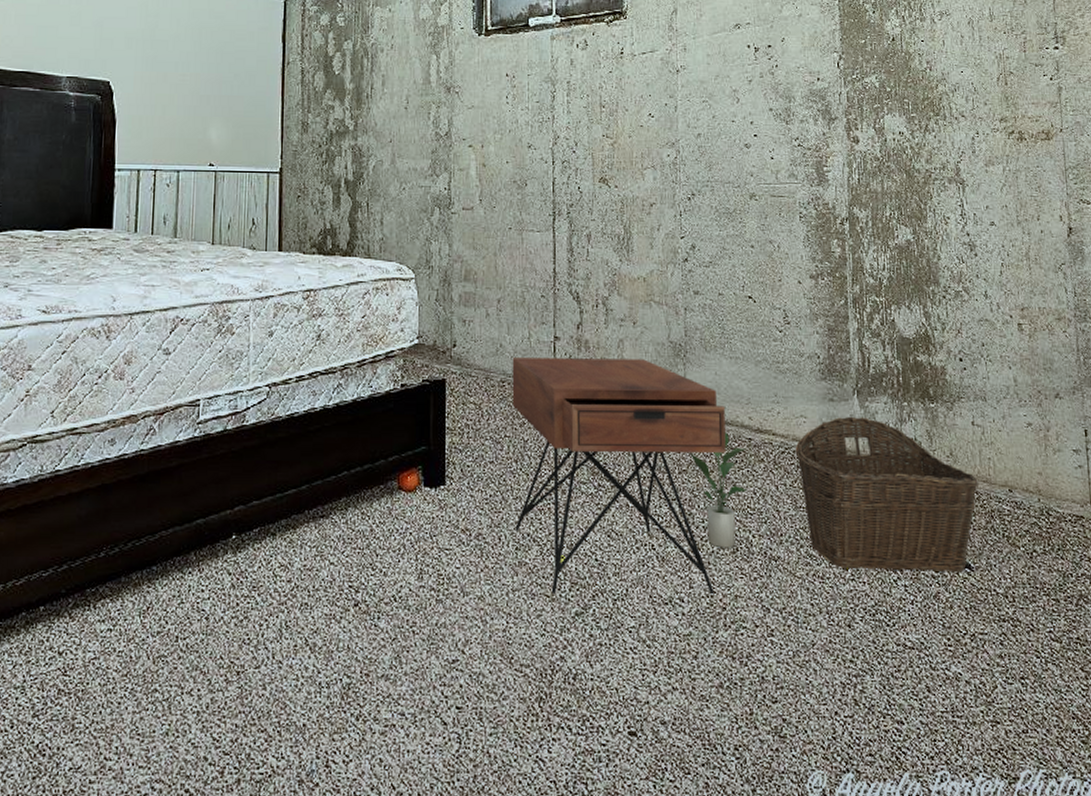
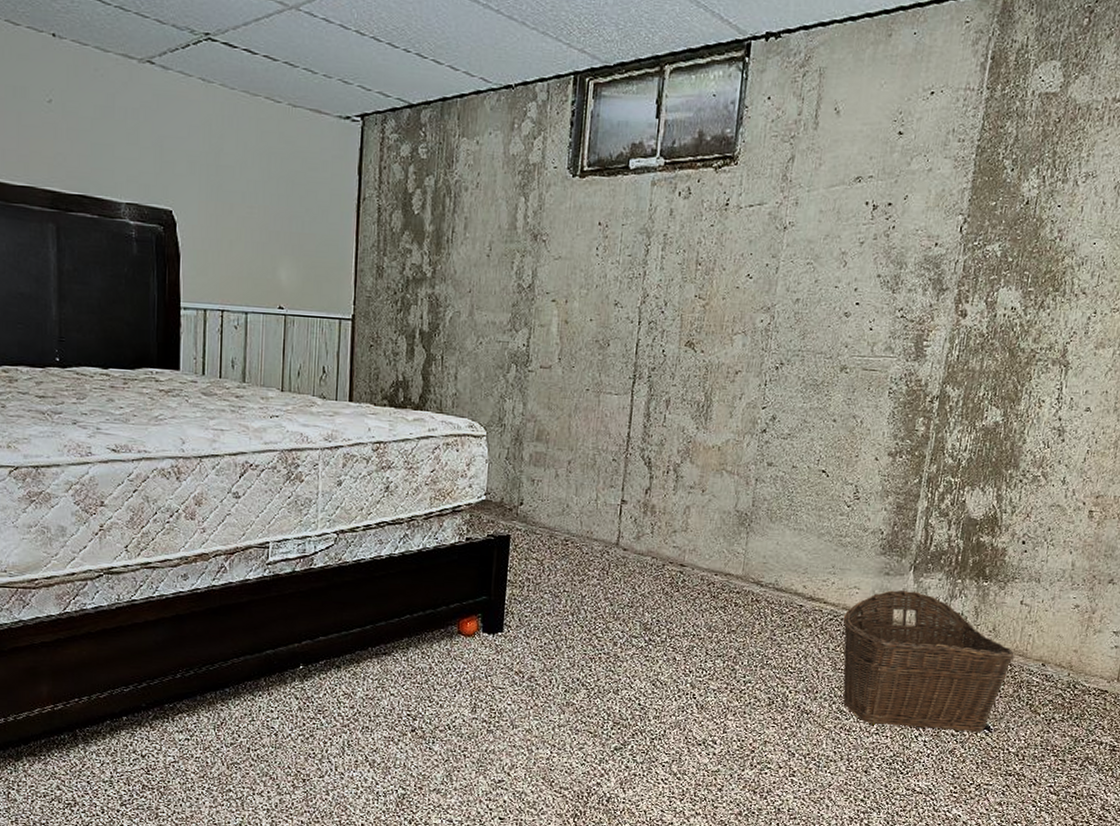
nightstand: present [512,358,726,595] -> none [566,518,781,740]
potted plant: present [690,432,748,548] -> none [741,598,797,701]

